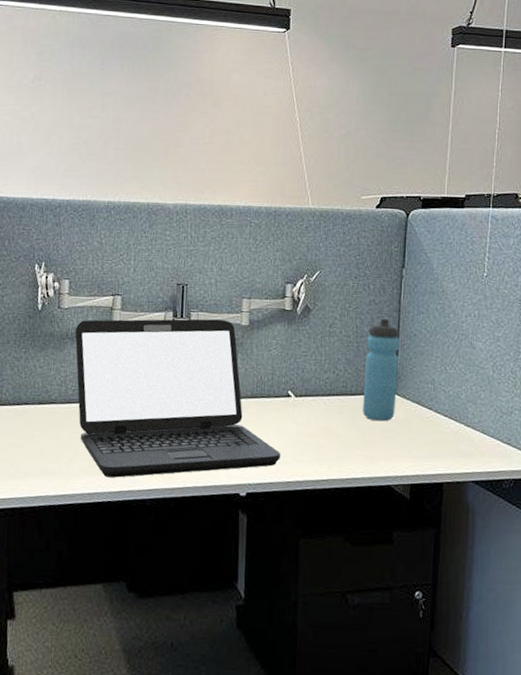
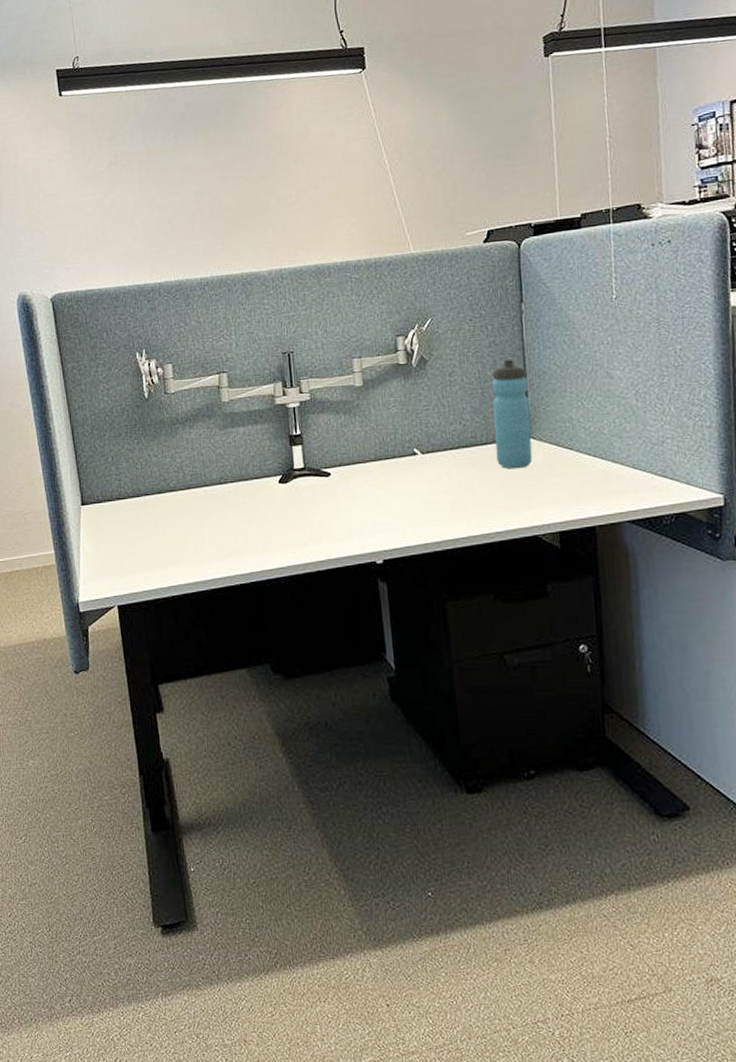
laptop: present [75,319,281,478] -> none [184,383,414,560]

